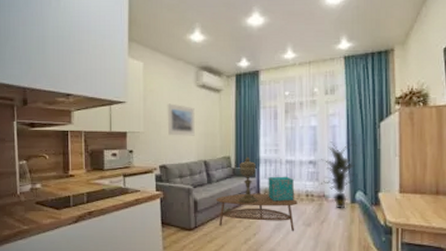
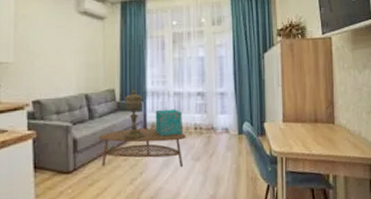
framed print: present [167,103,196,136] -> none [42,31,76,67]
indoor plant: present [316,141,357,209] -> none [204,72,244,141]

